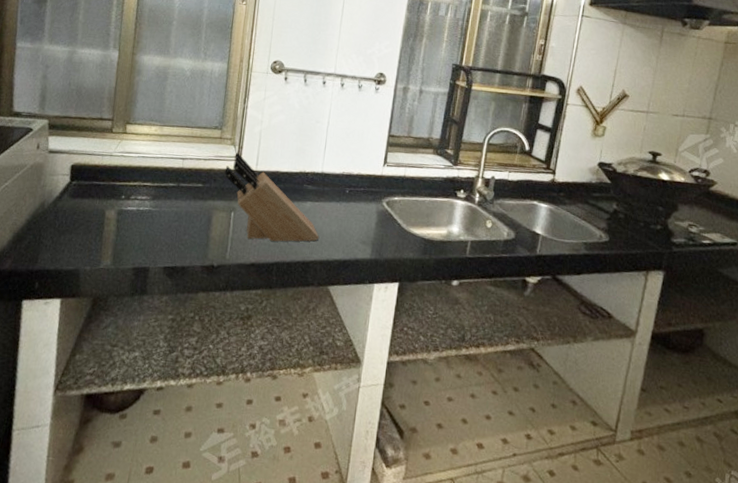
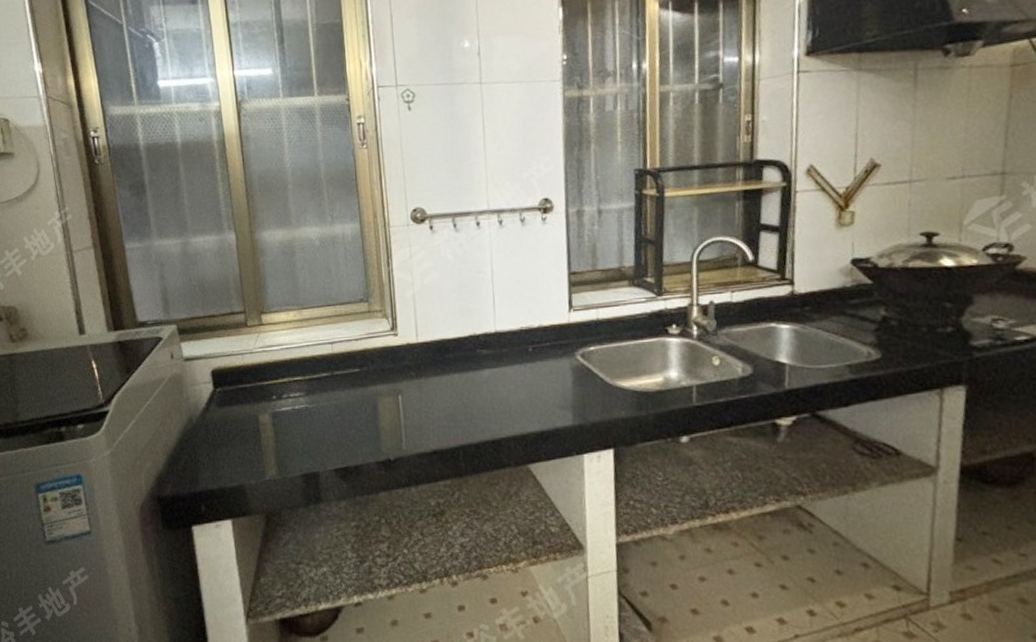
knife block: present [224,152,319,242] -> none [381,324,506,423]

